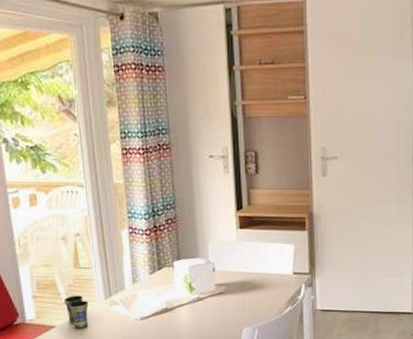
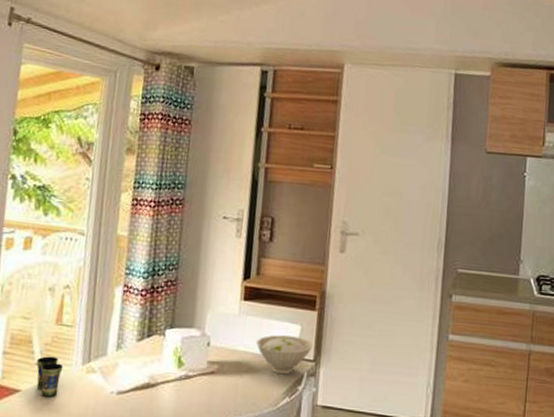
bowl: none [256,255,307,288] -> present [256,334,313,375]

